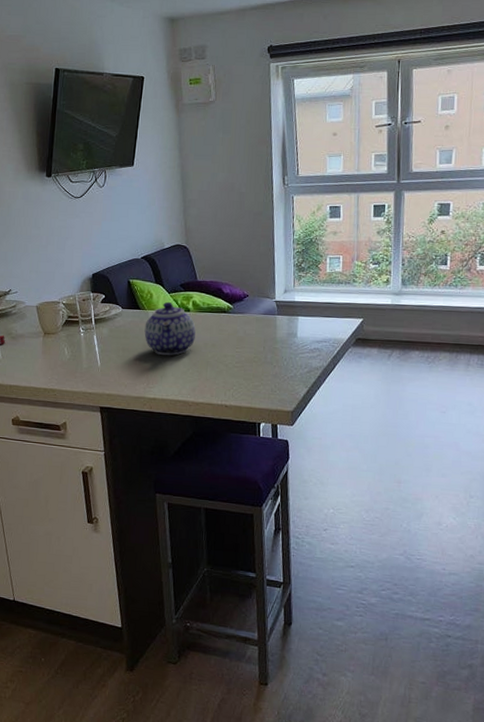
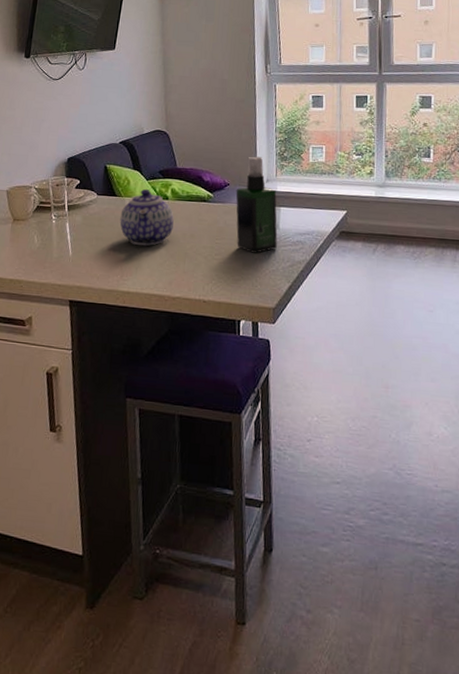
spray bottle: none [255,268,296,361] -> present [236,156,278,253]

